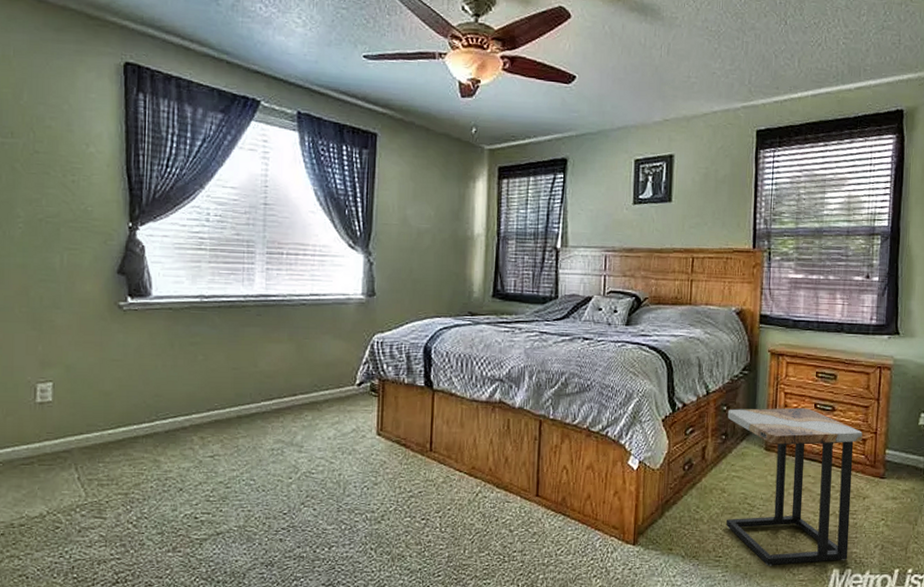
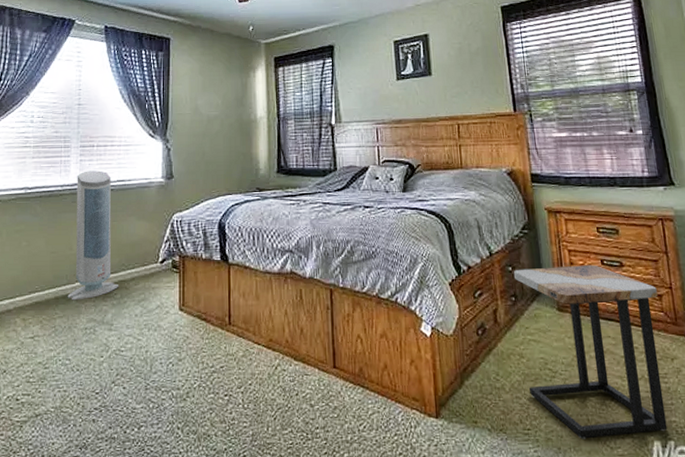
air purifier: none [251,281,311,420] -> present [67,170,119,301]

